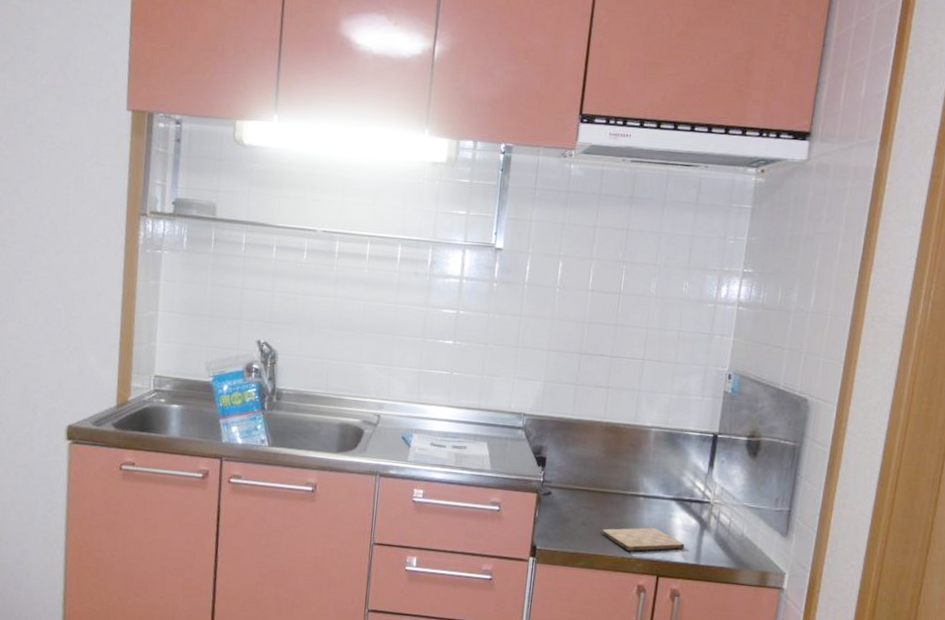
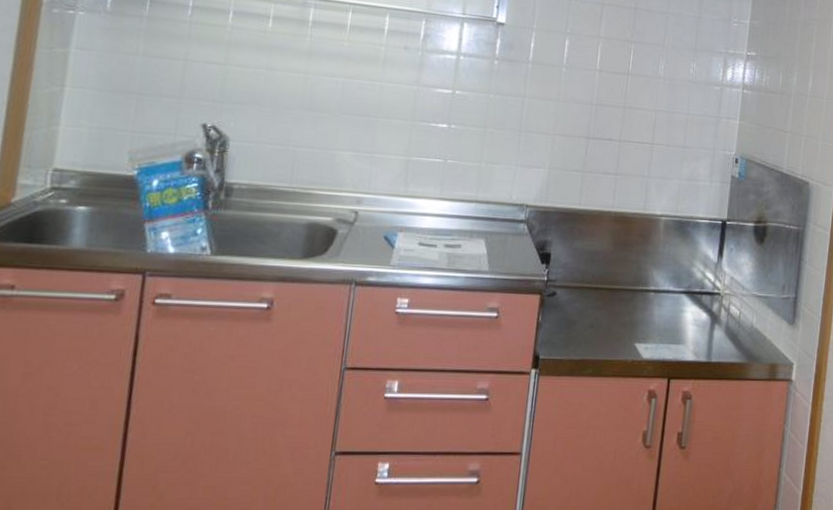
cutting board: present [601,527,685,552] -> none [609,325,696,354]

